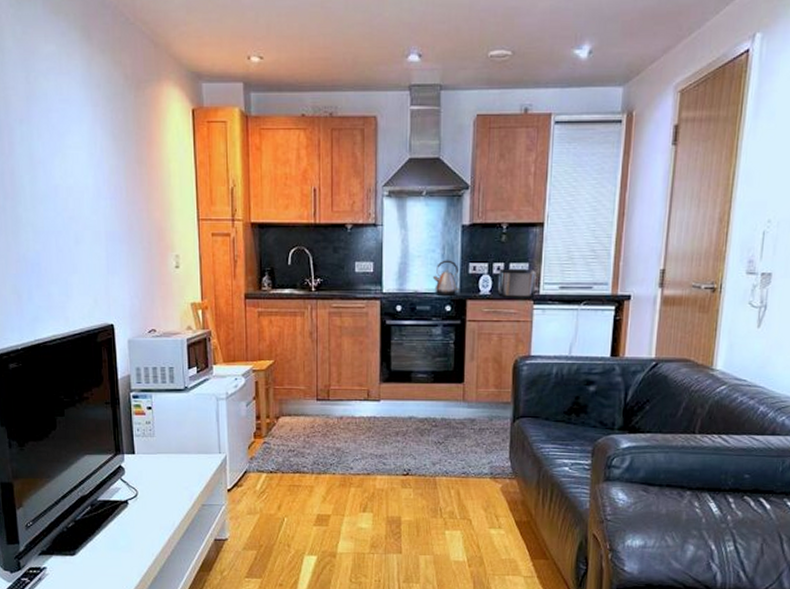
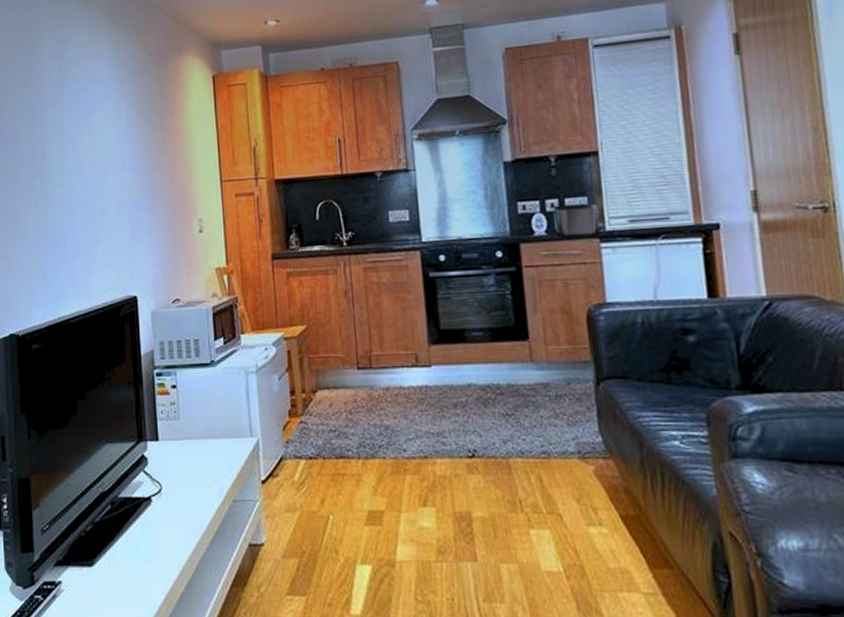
kettle: present [432,260,459,297] -> none [476,200,509,242]

